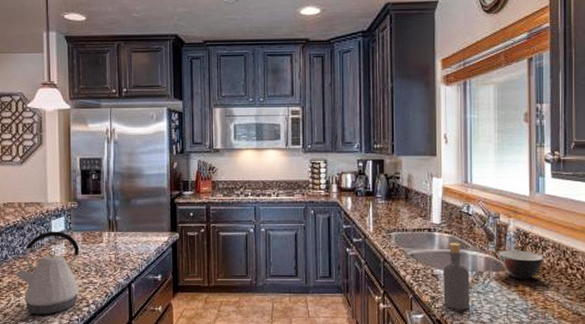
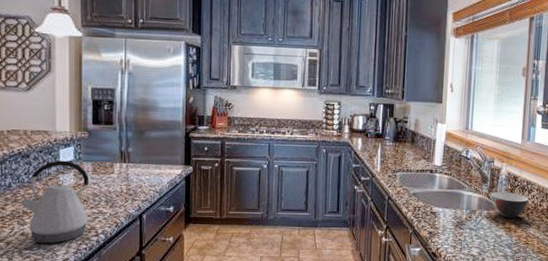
bottle: present [443,242,470,310] -> none [439,183,464,244]

